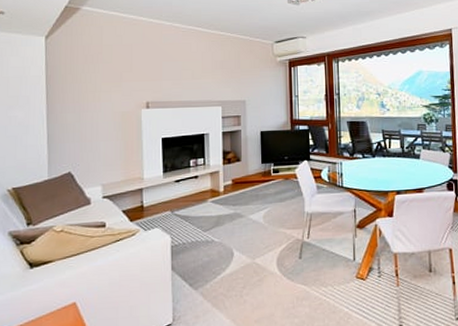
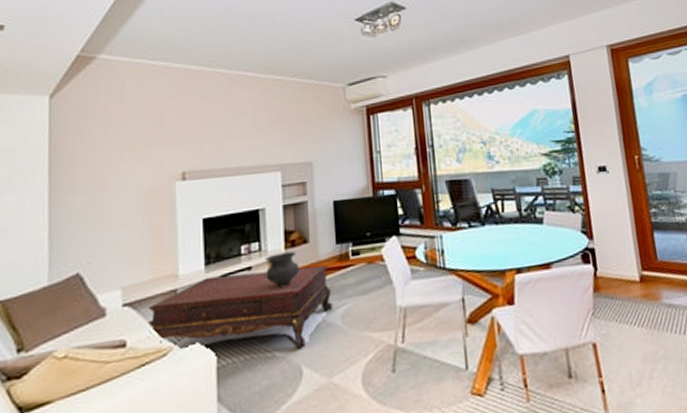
coffee table: none [121,178,257,237] -> present [148,265,333,351]
ceramic pot: none [207,167,233,194] -> present [264,251,299,289]

